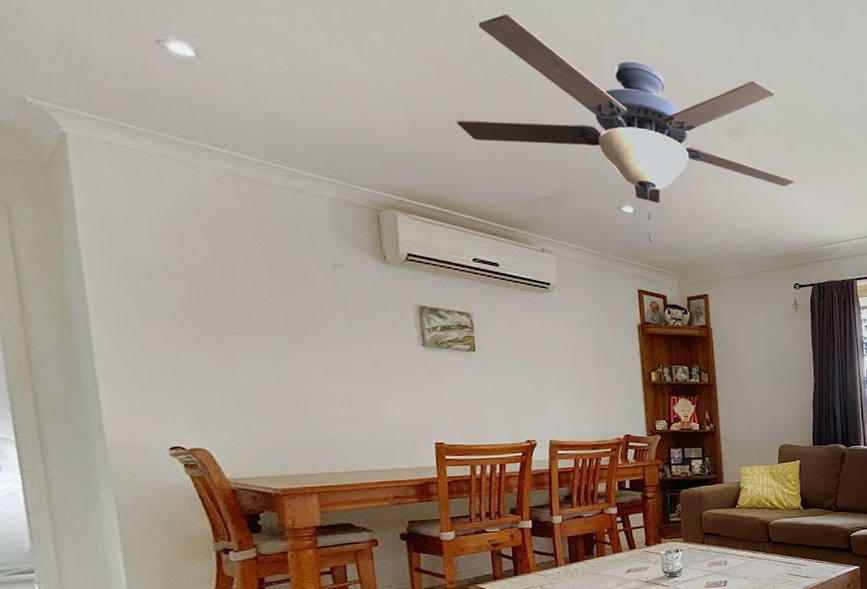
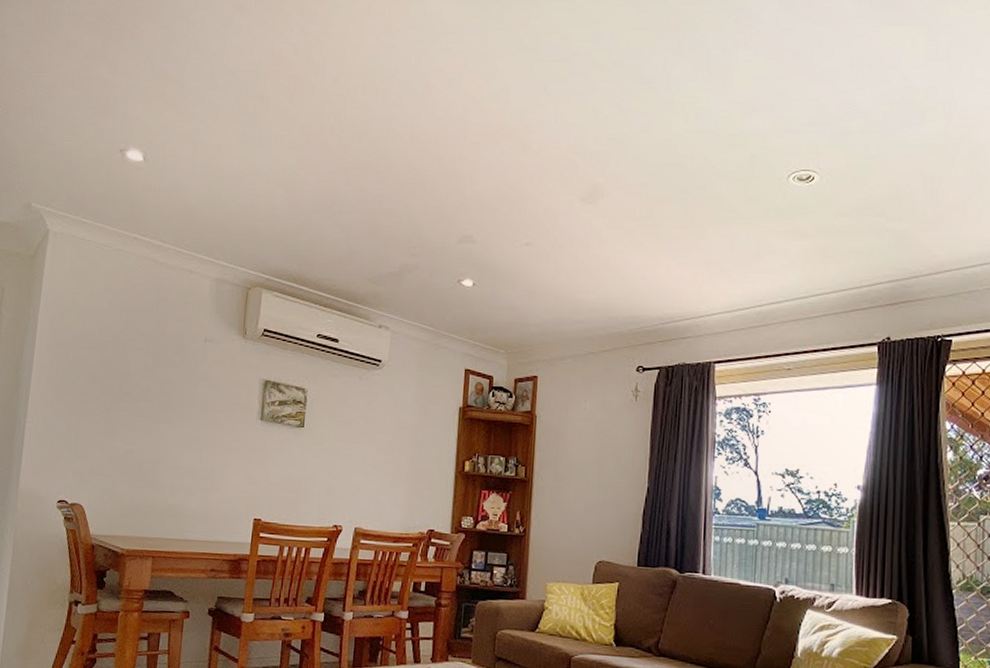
ceiling fan: present [456,13,795,242] -> none [326,97,653,317]

